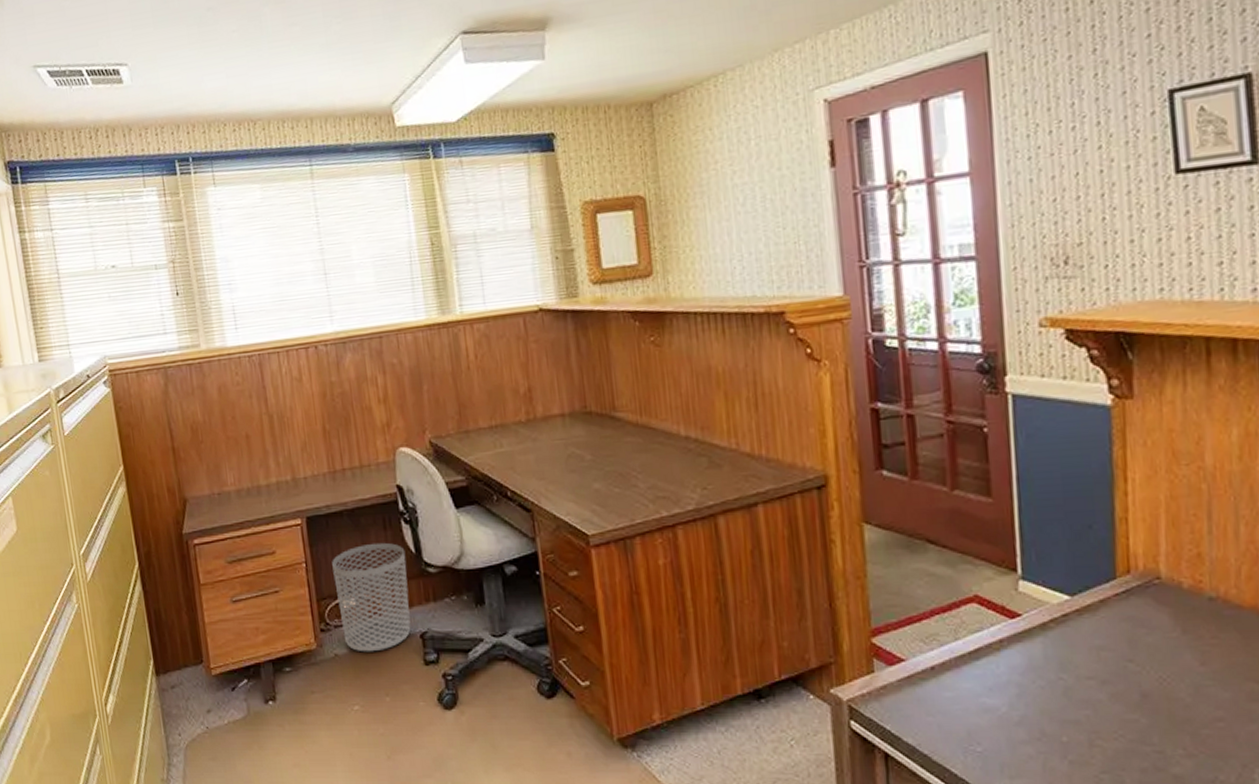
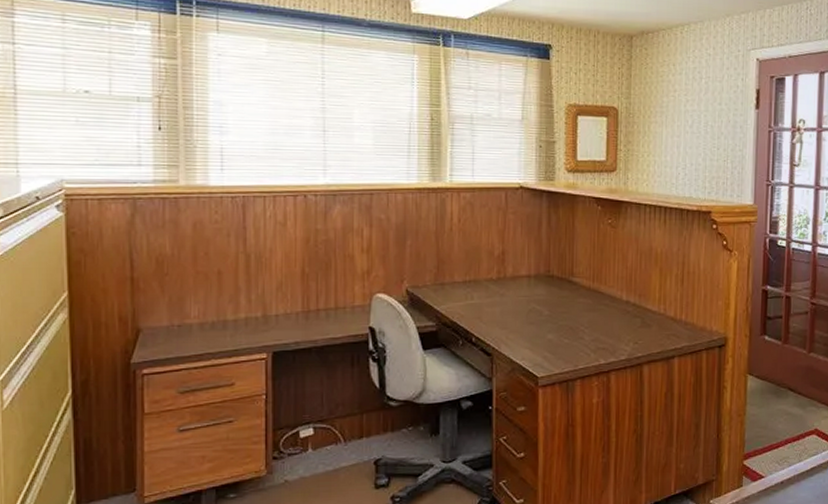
waste bin: present [332,542,411,652] -> none [294,378,370,478]

